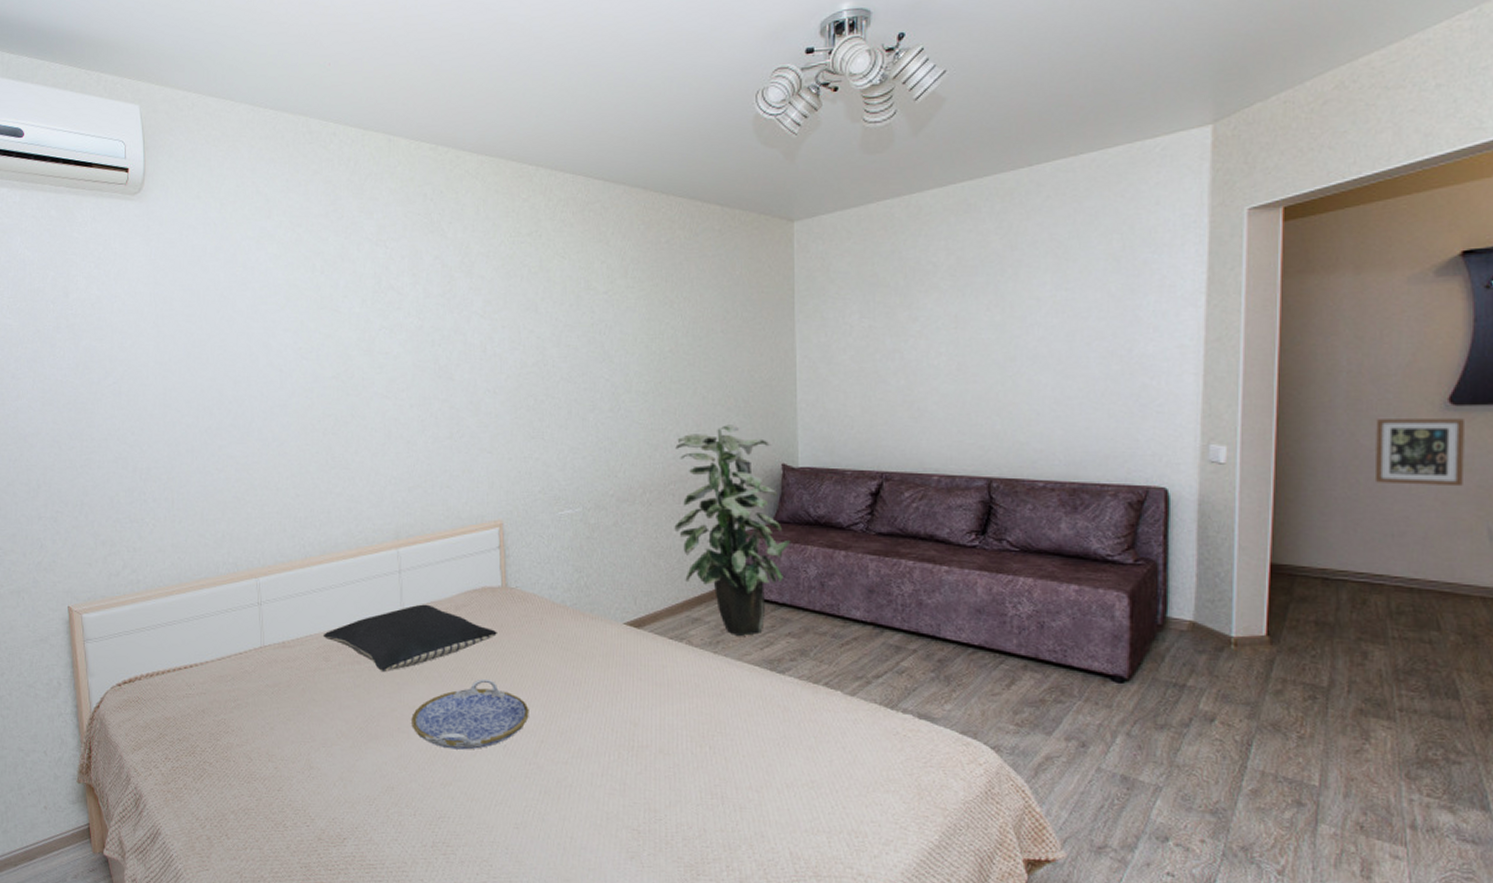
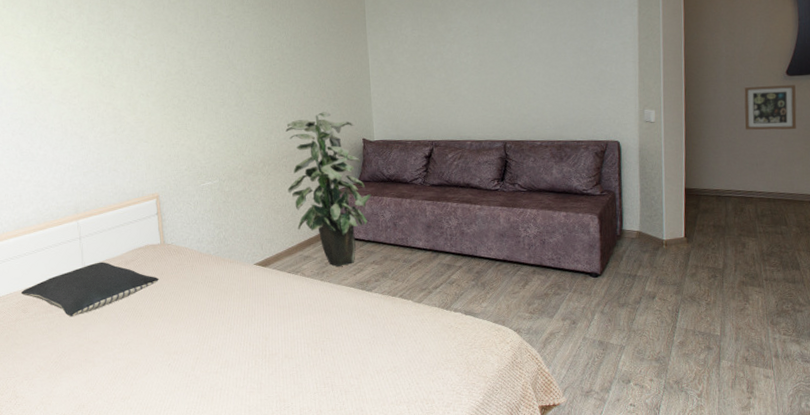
serving tray: present [411,679,529,750] -> none [95,315,187,371]

